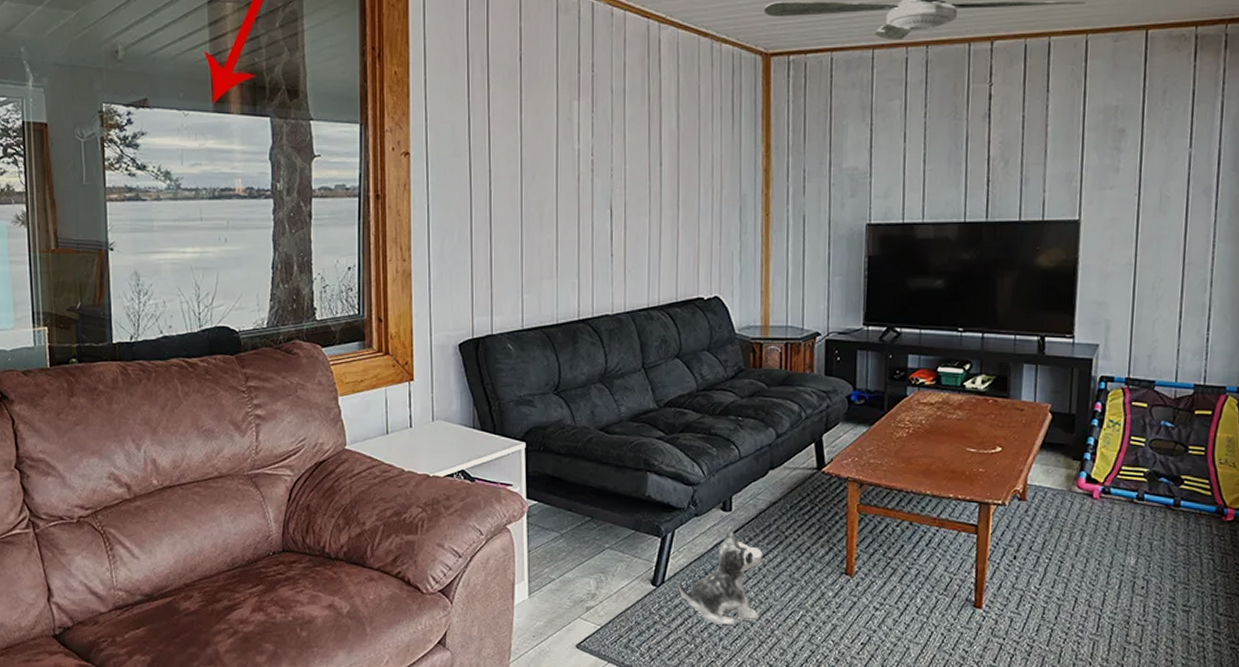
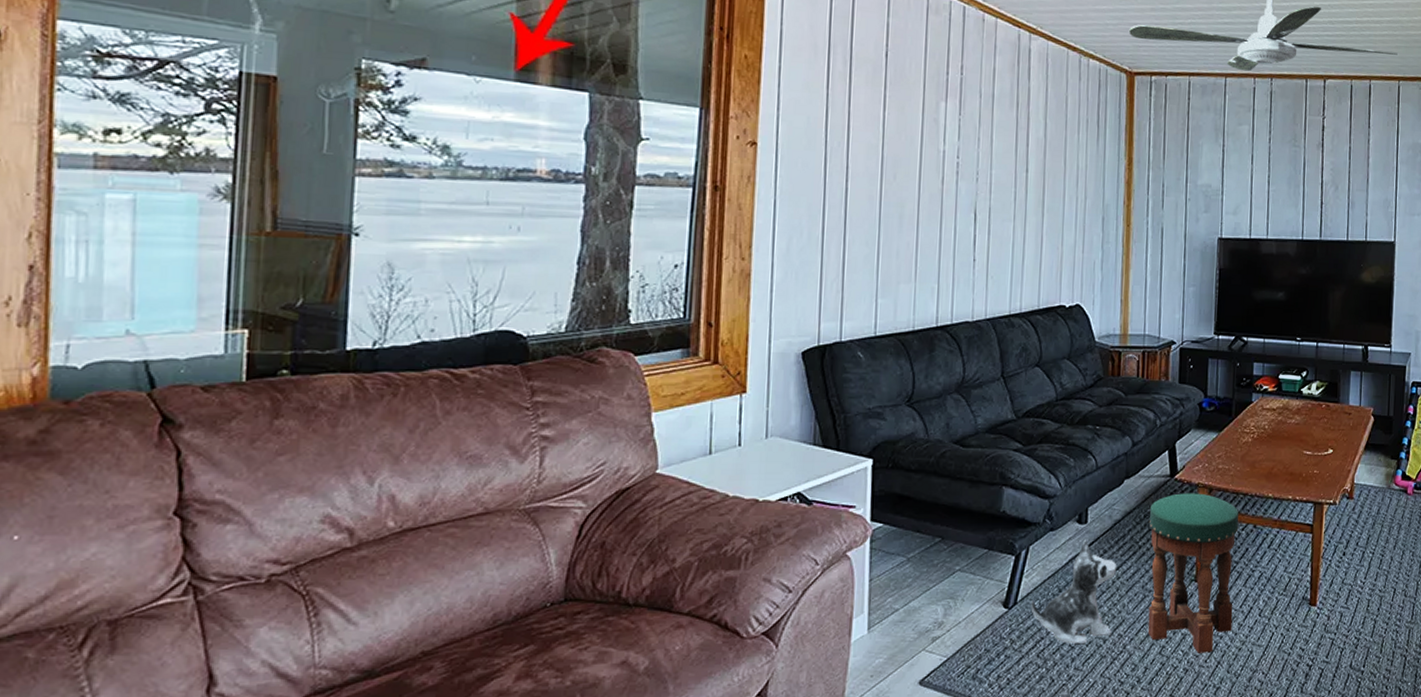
stool: none [795,486,894,645] -> present [1147,493,1239,653]

